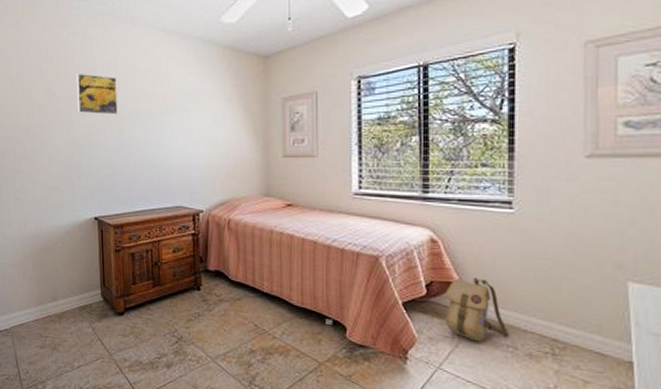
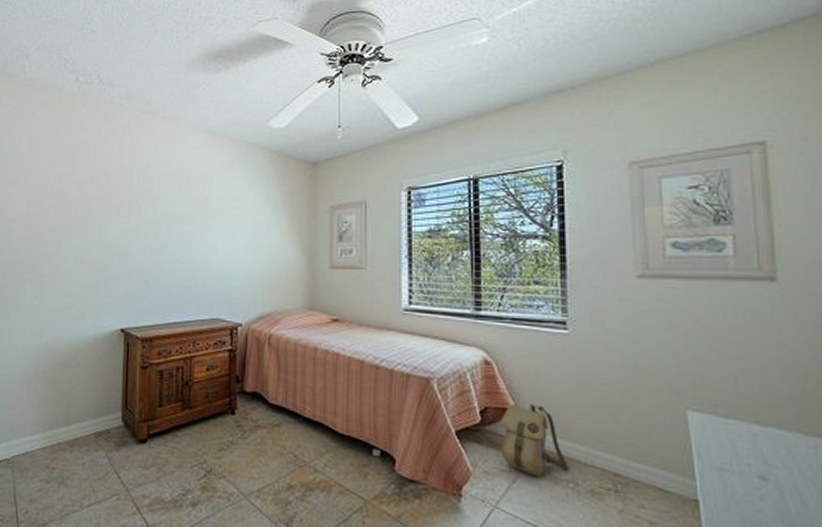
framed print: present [77,73,118,115] -> none [111,172,156,217]

